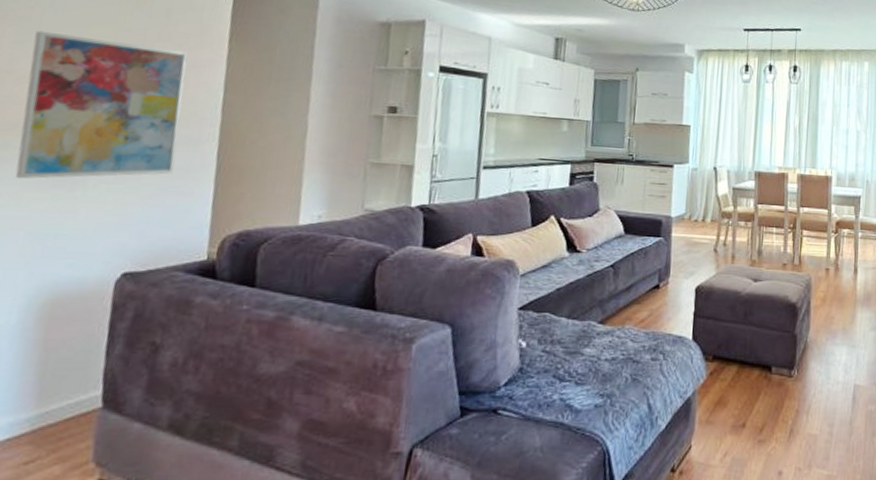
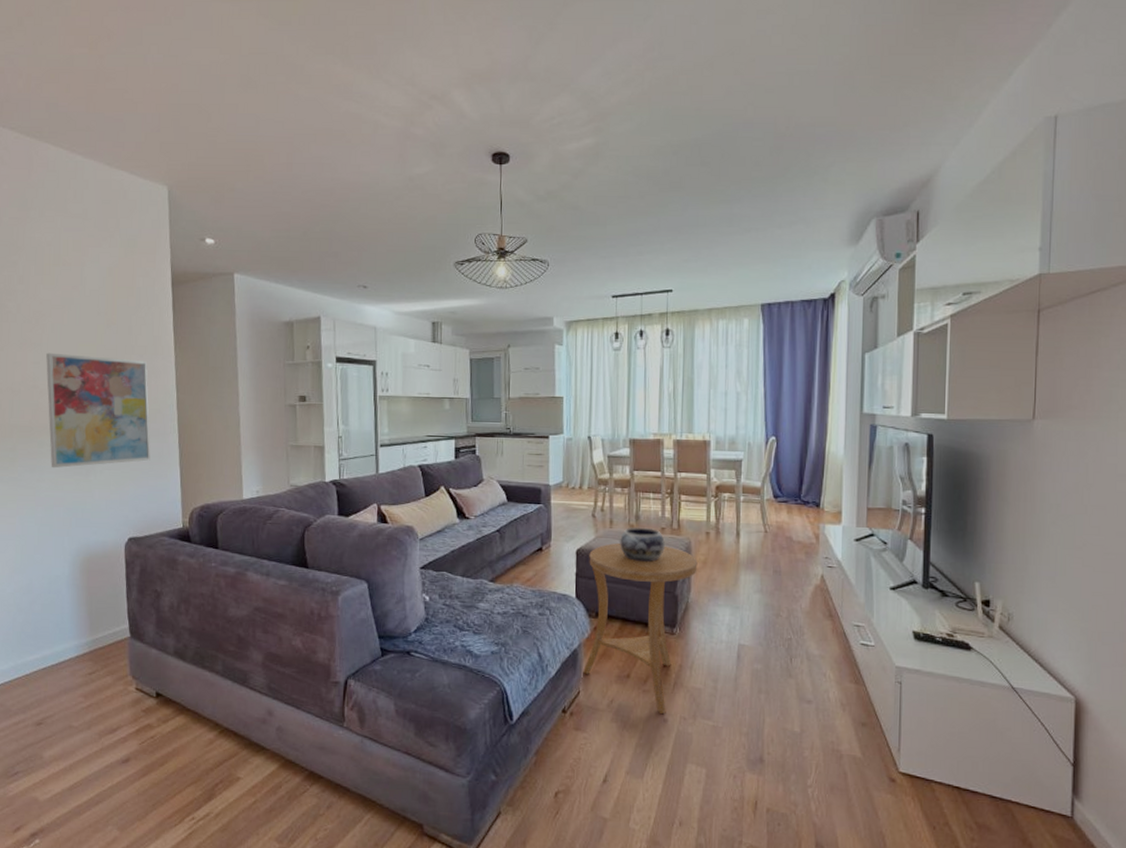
side table: none [696,279,817,465] -> present [583,542,698,714]
decorative bowl: none [740,262,786,299] -> present [619,527,665,562]

